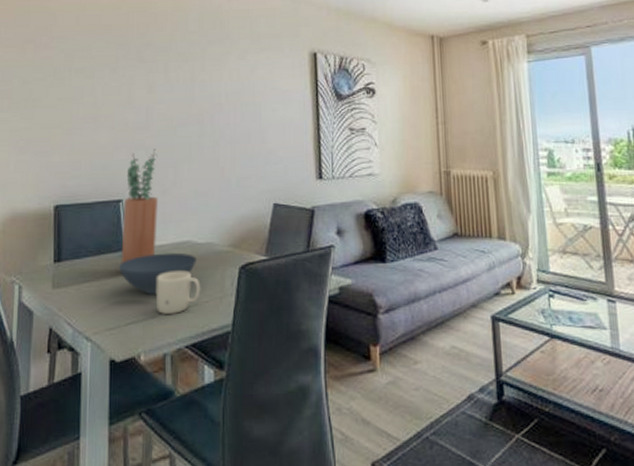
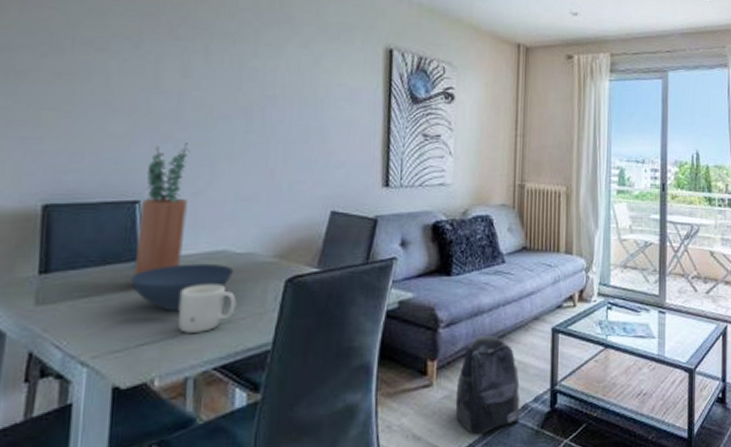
backpack: none [400,321,467,422] -> present [455,335,520,434]

